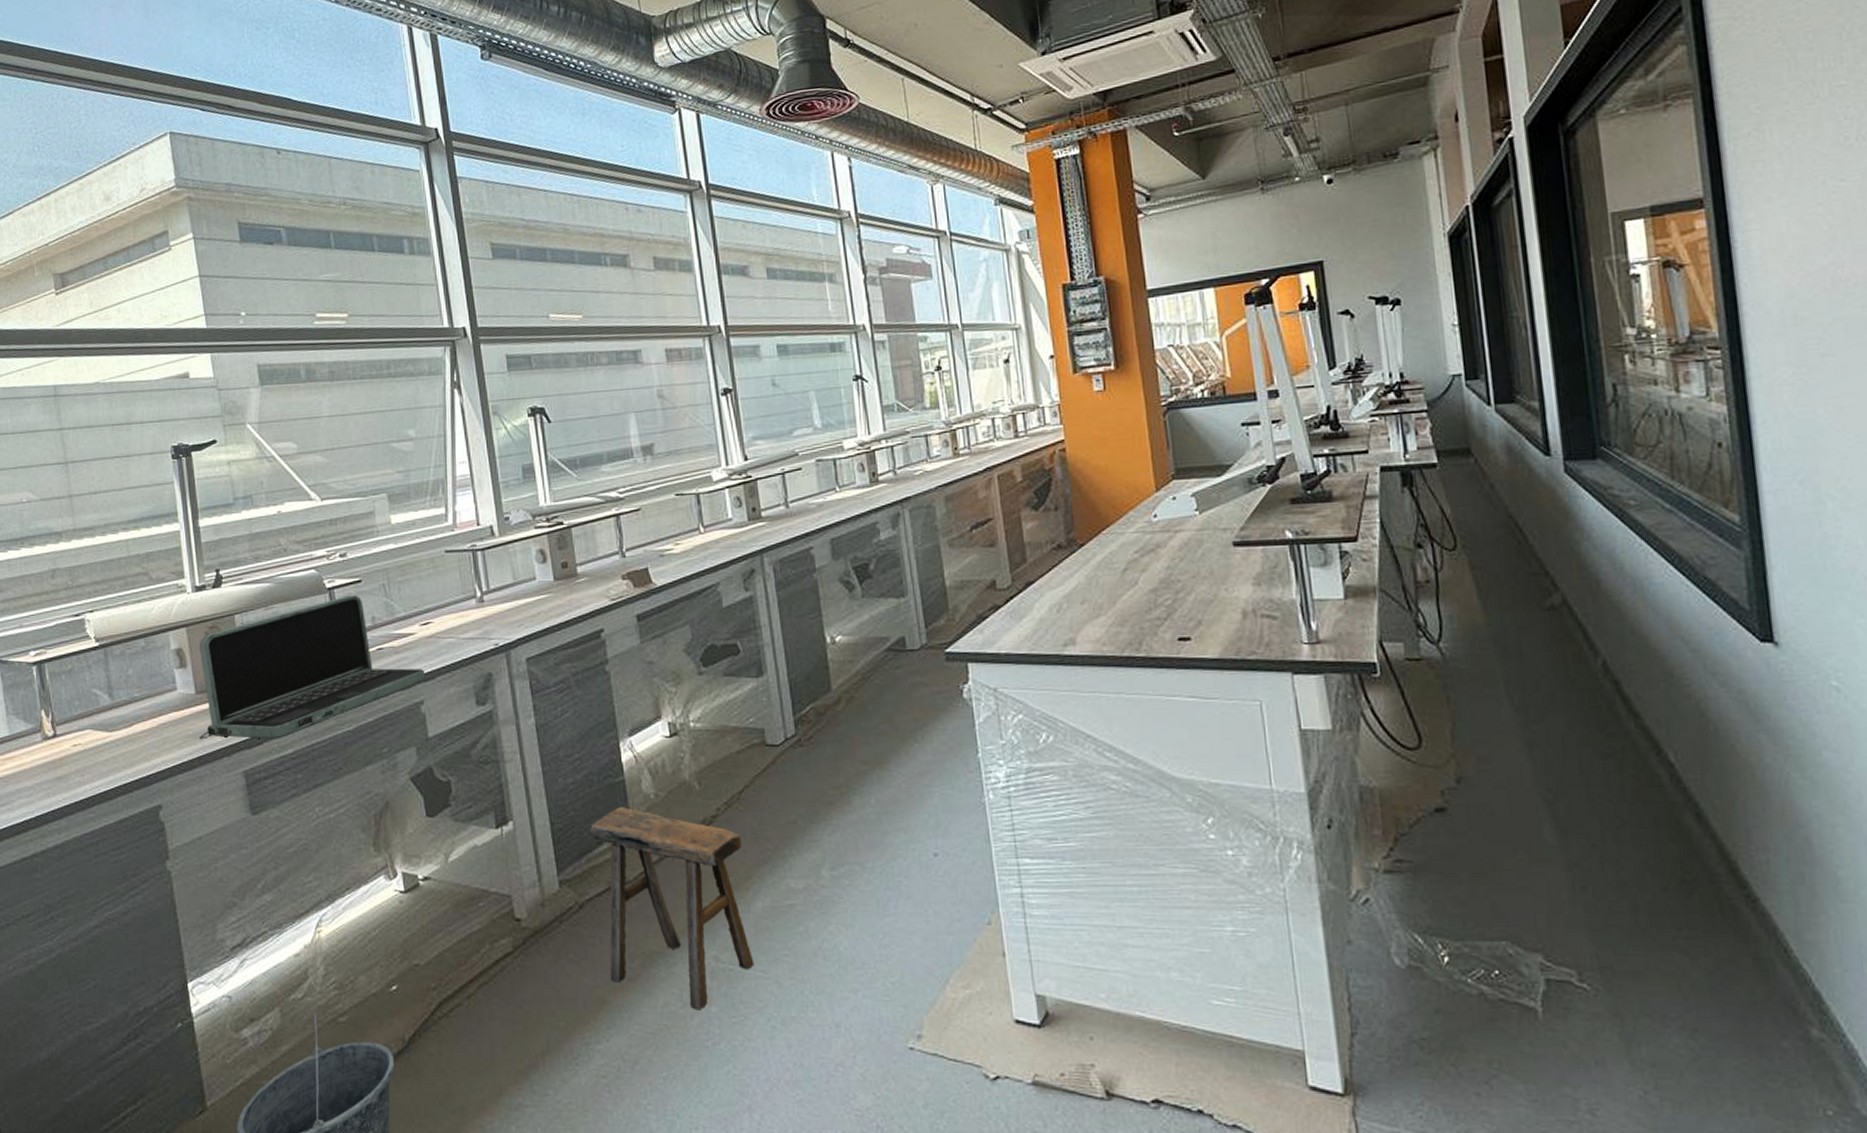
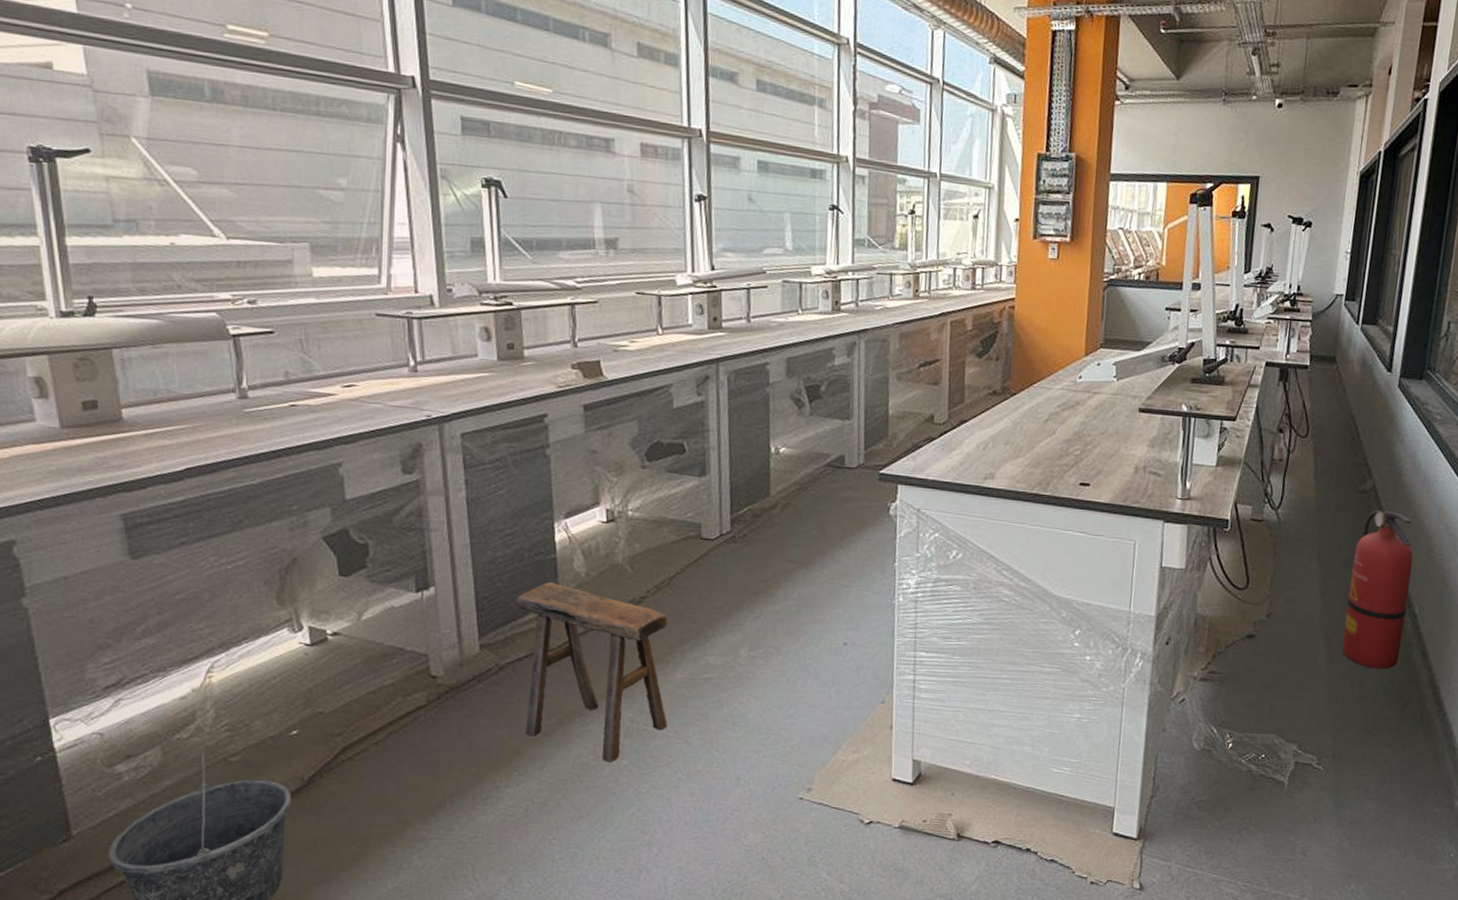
laptop: present [199,595,425,740] -> none [64,345,346,485]
fire extinguisher: none [1559,629,1663,842] -> present [1342,509,1413,669]

